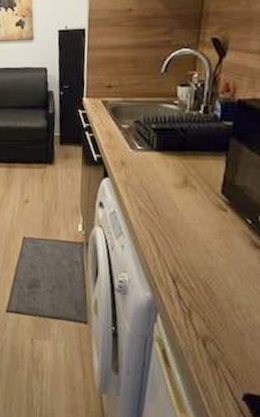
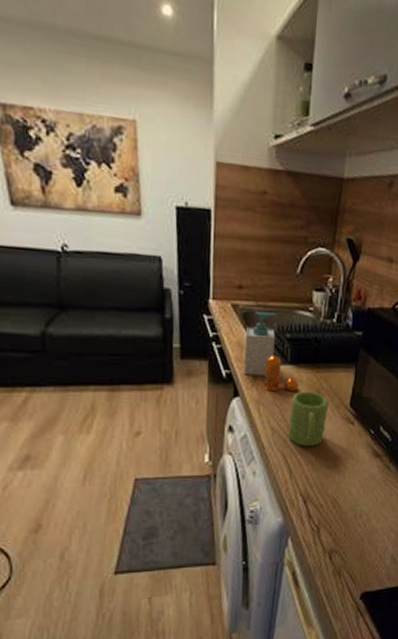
soap bottle: none [112,106,143,161] -> present [243,312,277,376]
pepper shaker: none [131,142,165,176] -> present [264,355,298,392]
mug: none [156,176,197,229] -> present [288,391,329,447]

